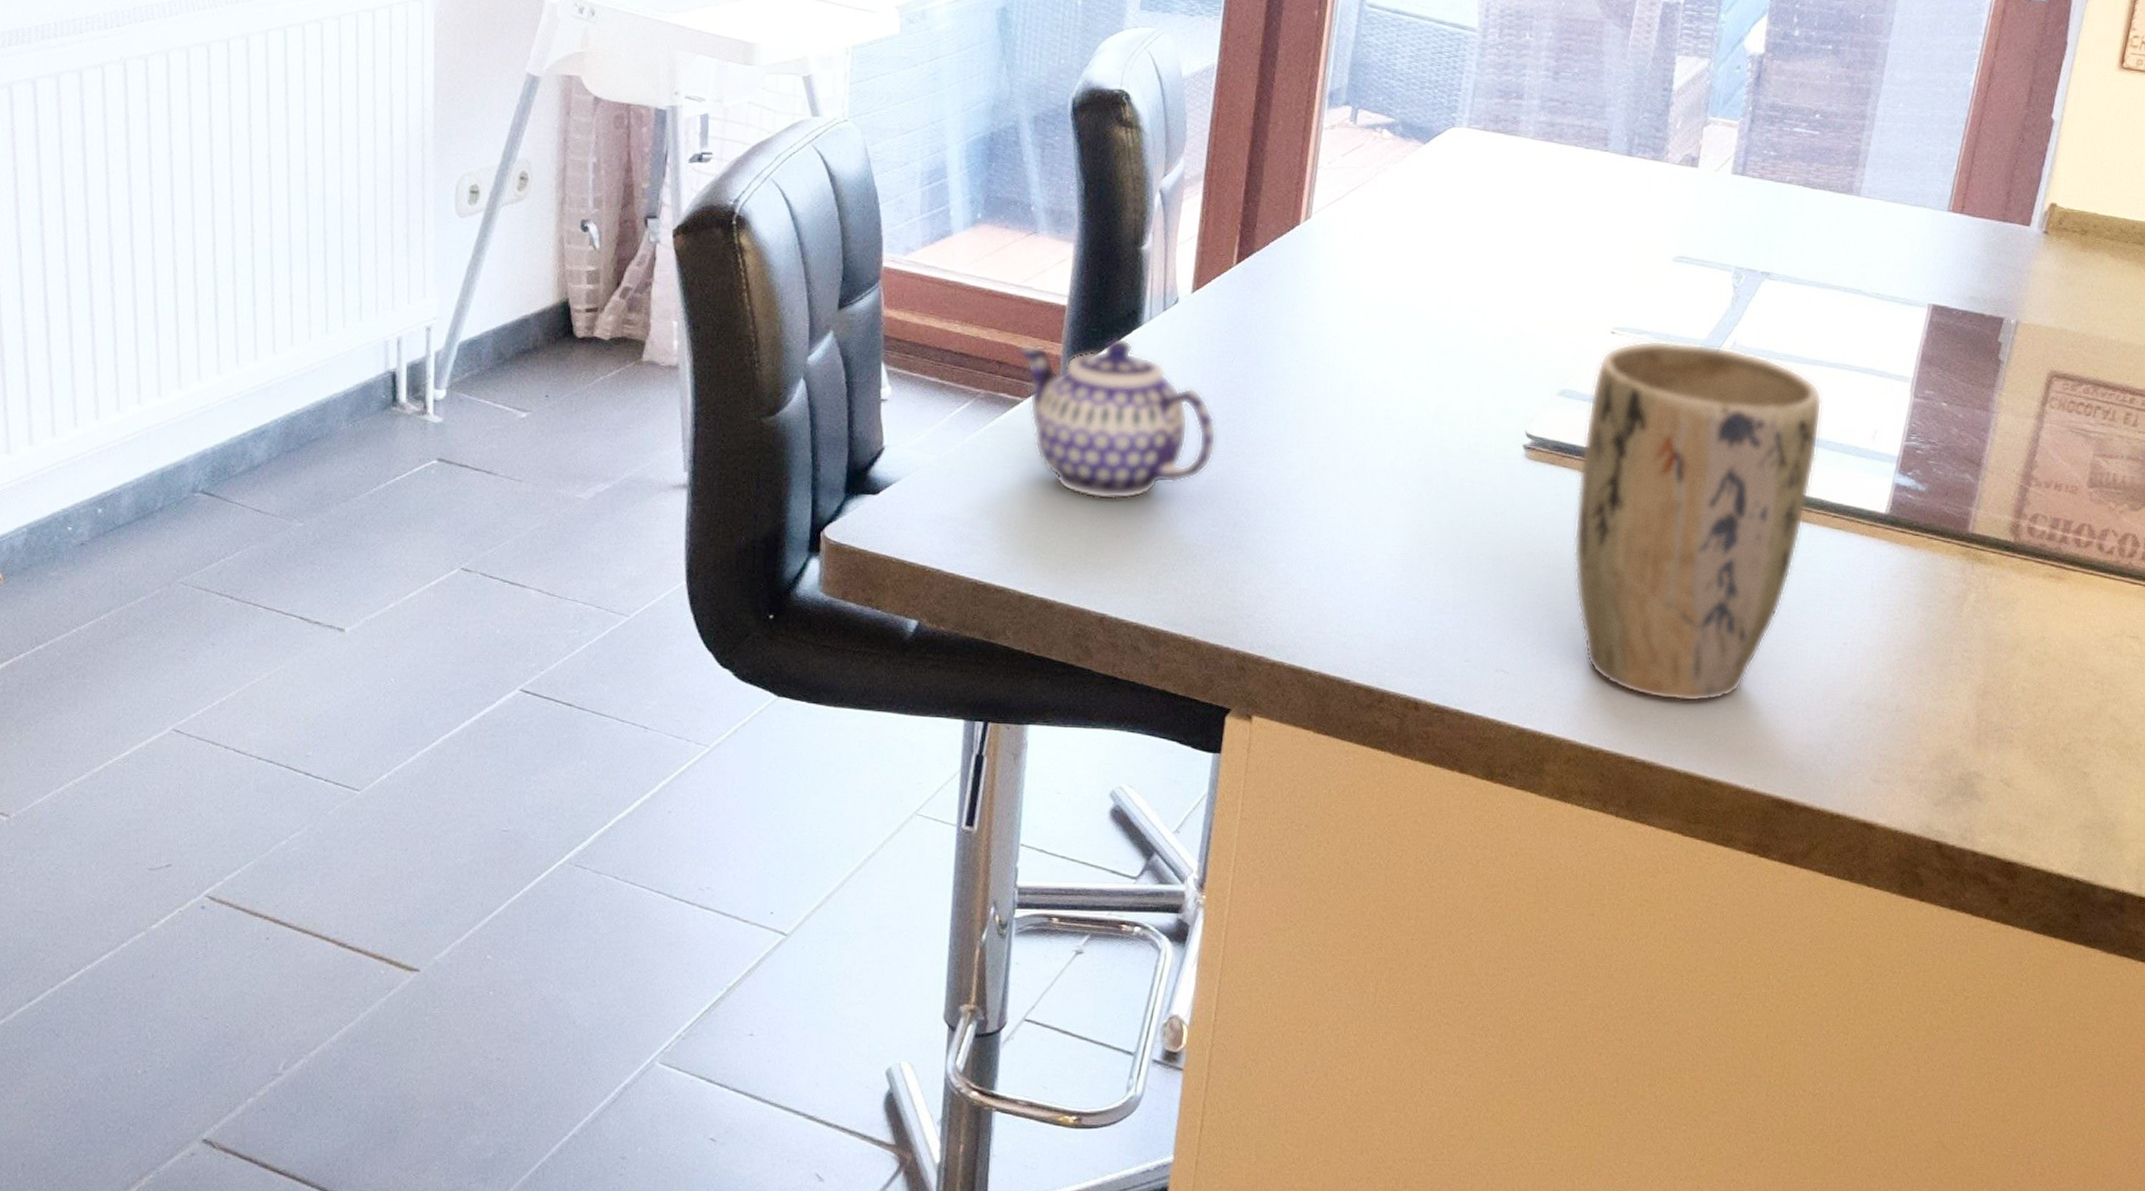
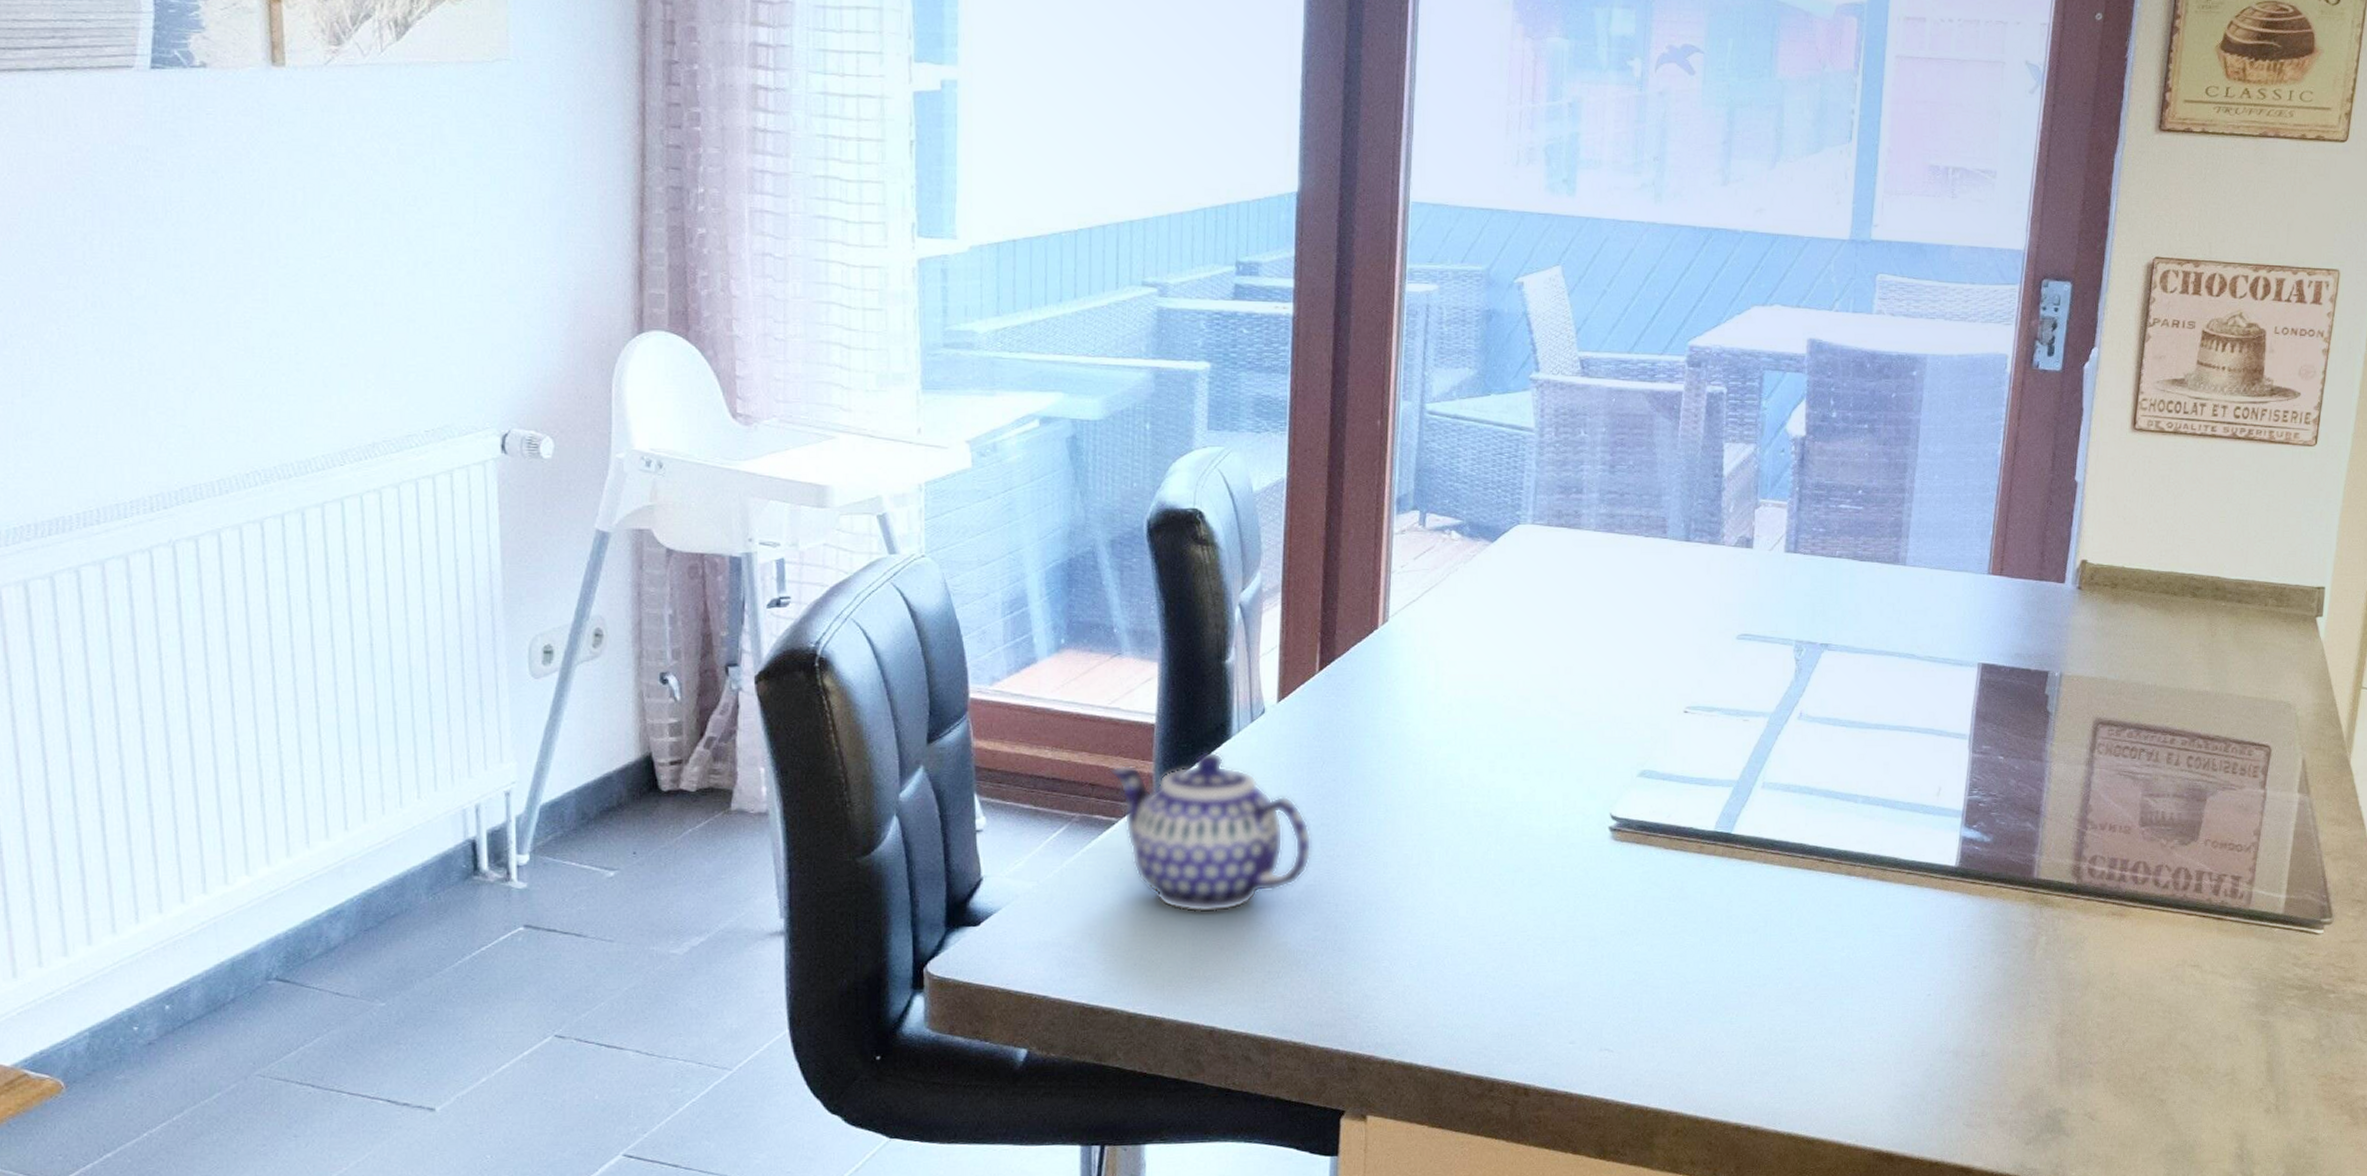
plant pot: present [1573,340,1823,702] -> none [1664,716,1888,1065]

